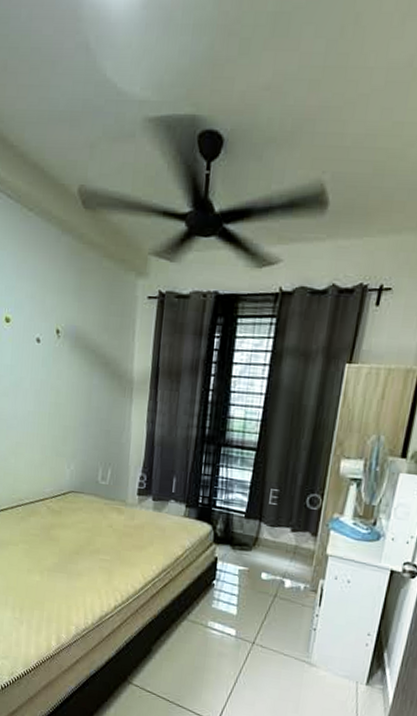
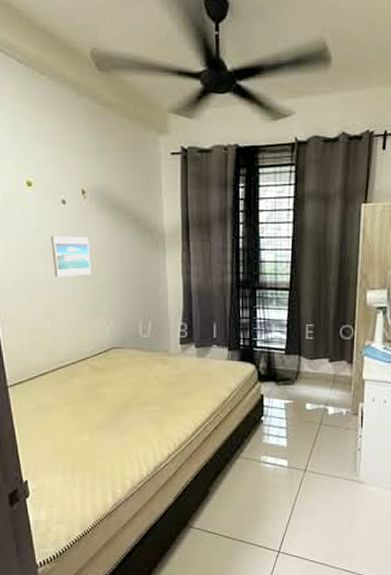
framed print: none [22,373,59,416] -> present [51,235,91,277]

